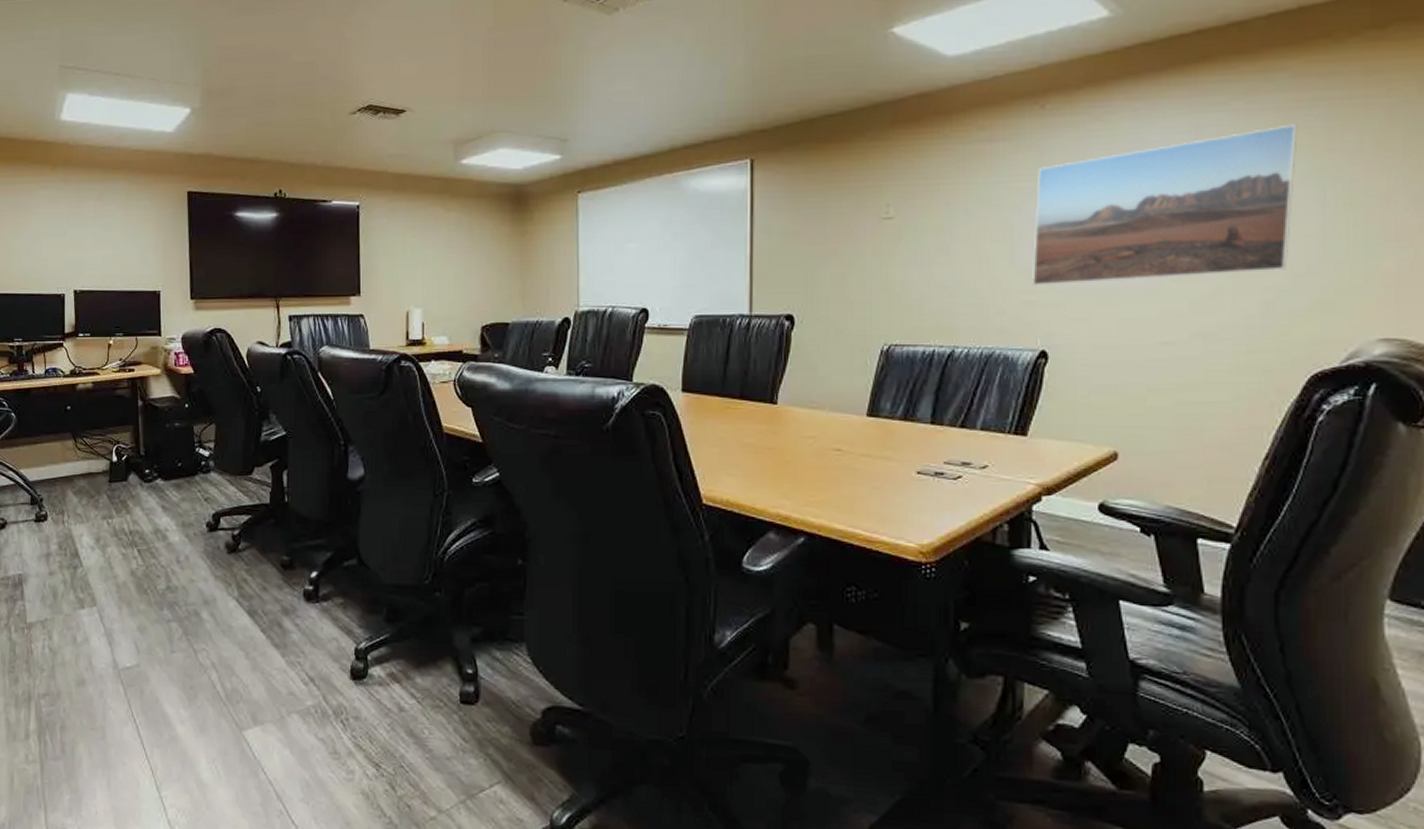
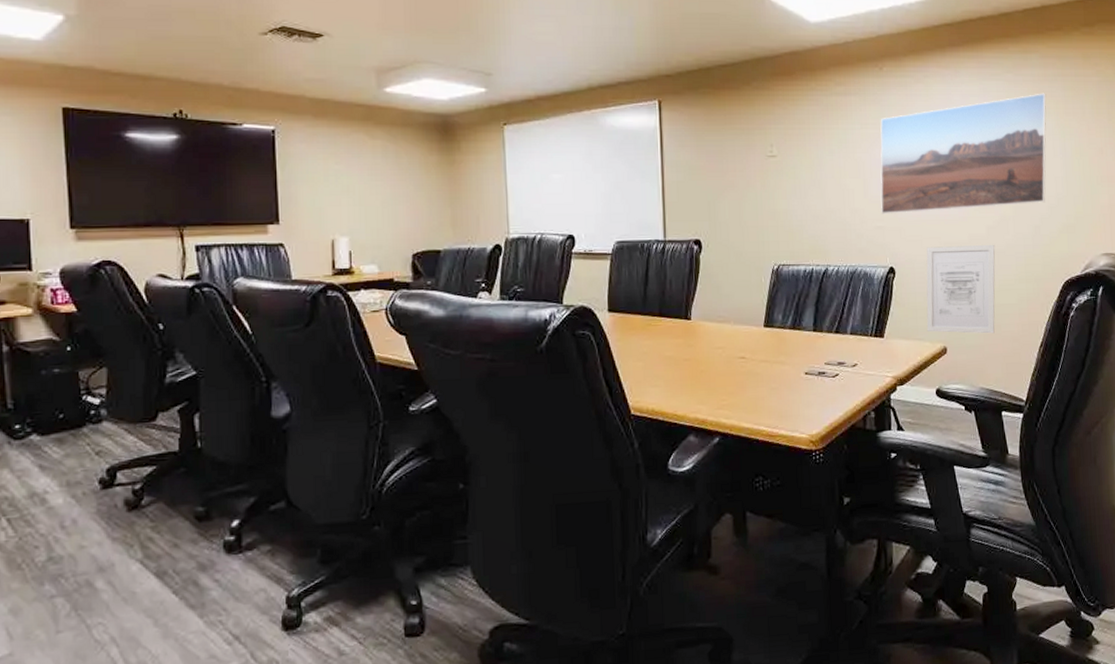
wall art: none [1089,324,1201,439] -> present [926,244,995,334]

